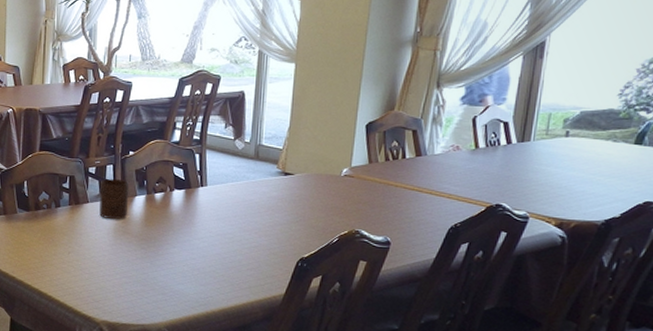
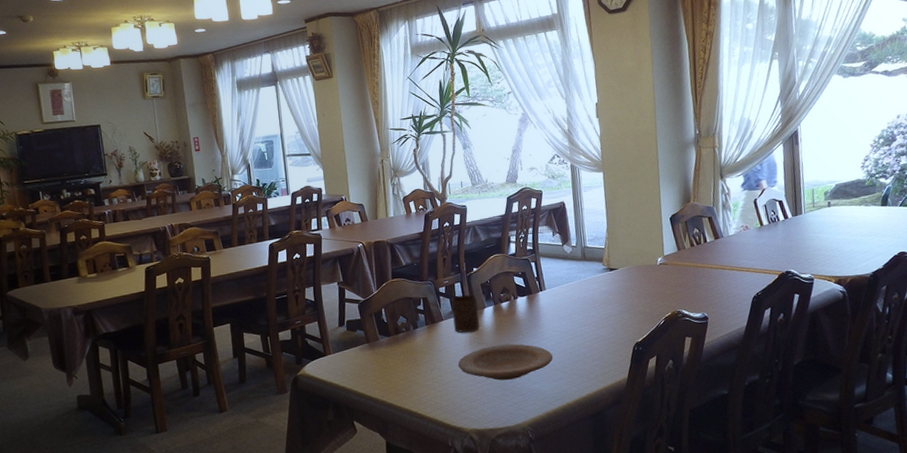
plate: none [98,237,204,276] -> present [458,343,554,381]

